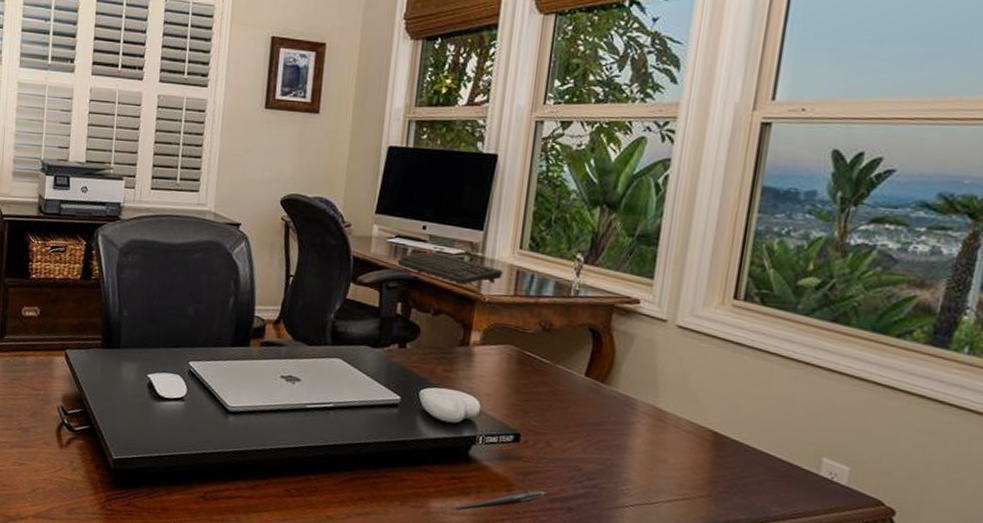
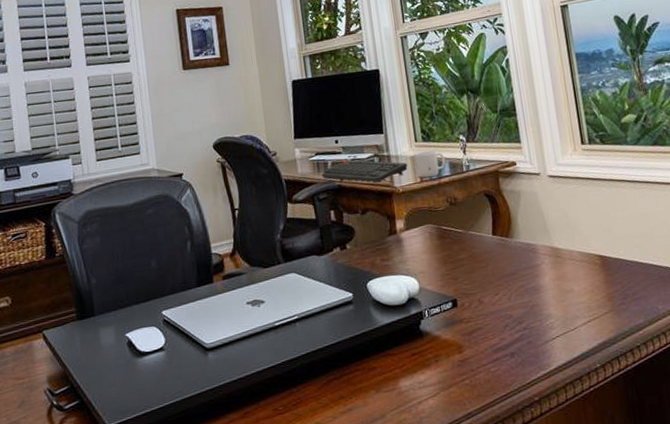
pen: present [456,490,547,511] -> none [422,344,491,384]
mug: none [510,261,552,294] -> present [413,150,446,178]

